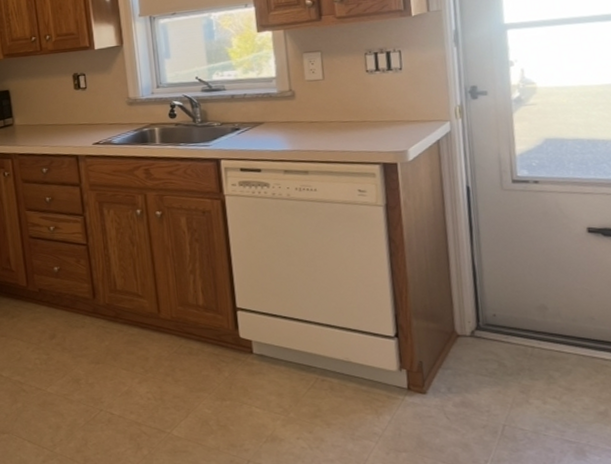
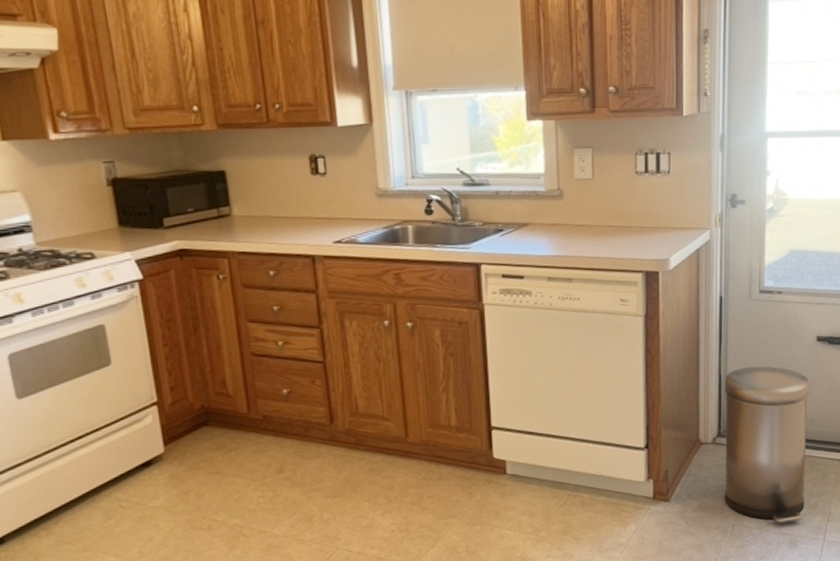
pedal bin: none [479,258,592,429] -> present [724,366,810,523]

